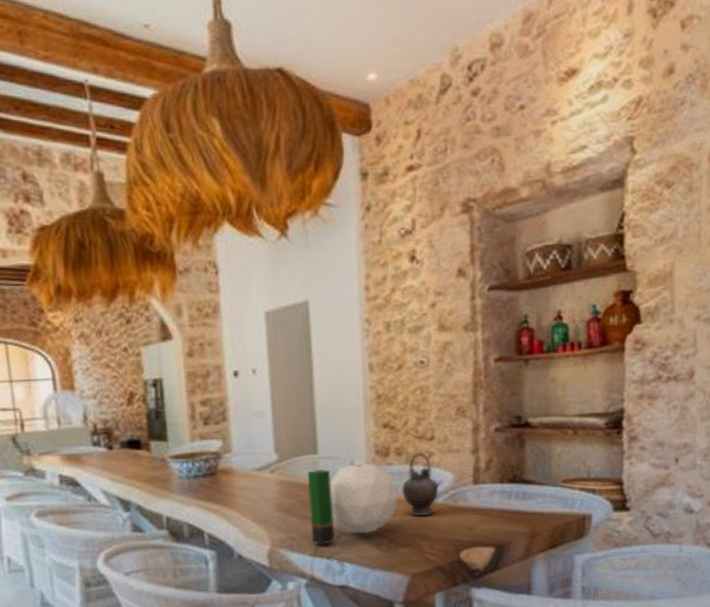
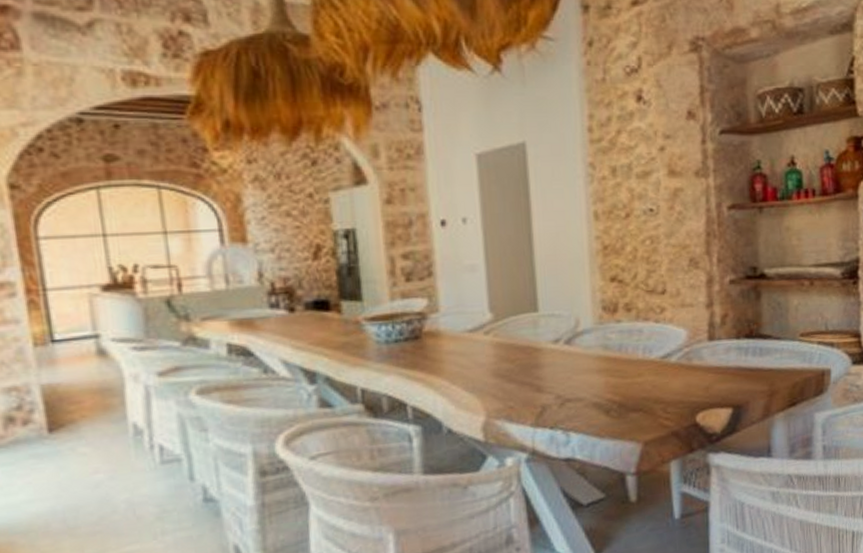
plant pot: present [308,461,399,546] -> none [527,319,629,414]
teapot: present [401,452,443,516] -> none [631,307,677,378]

